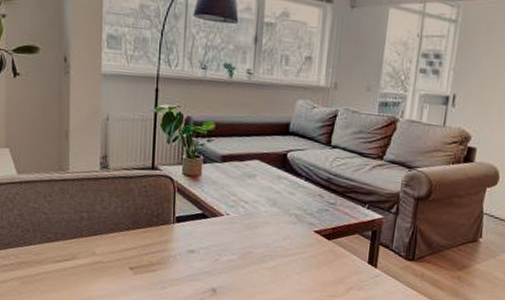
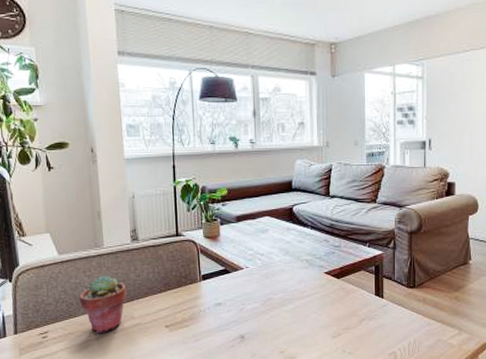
potted succulent: none [37,202,90,267] -> present [79,275,127,334]

